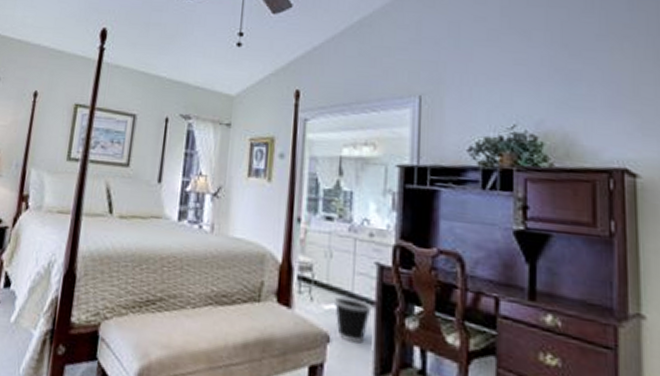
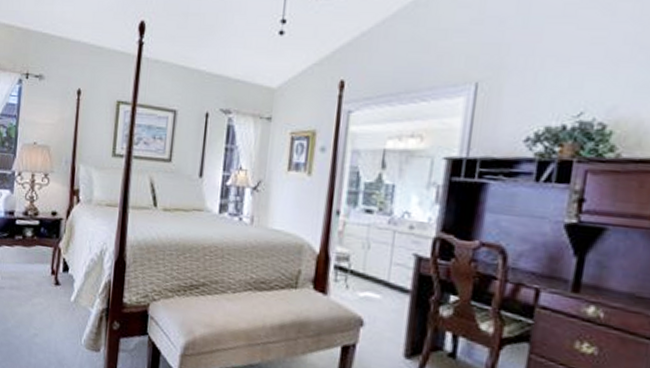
wastebasket: present [333,296,372,343] -> none [369,285,407,328]

